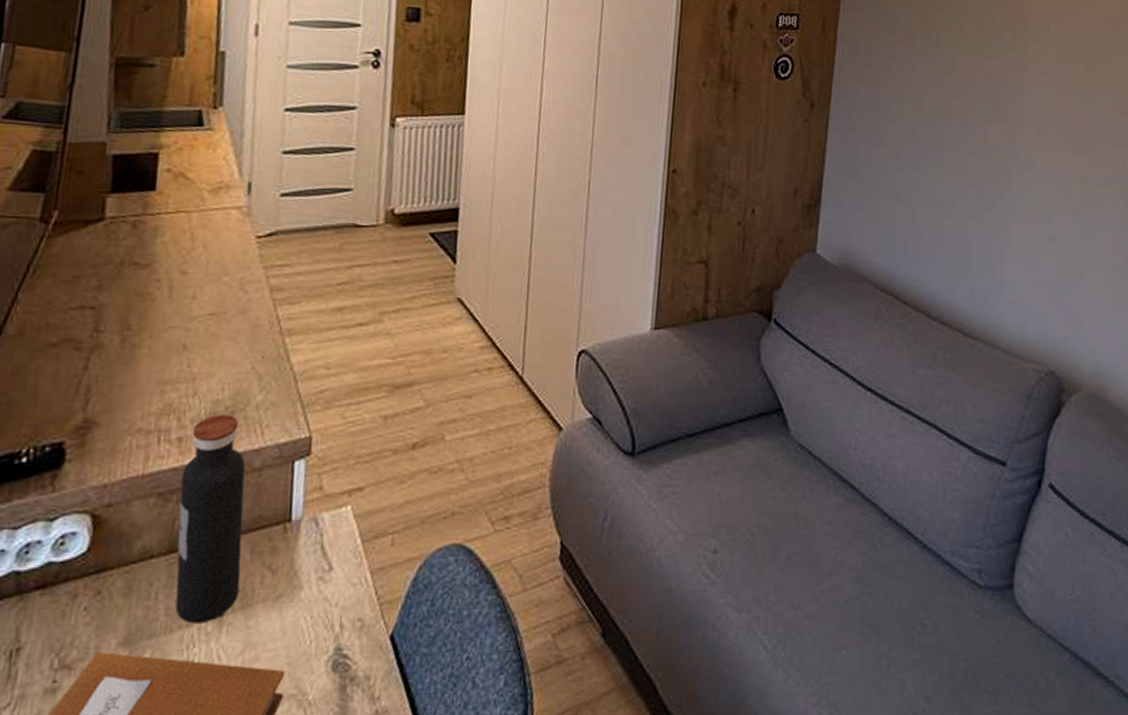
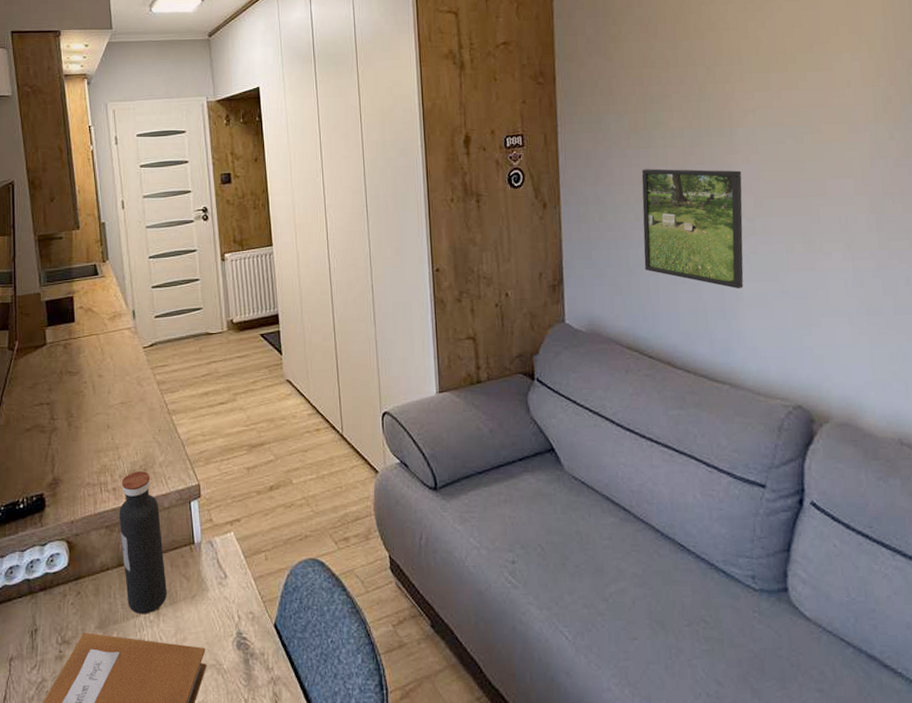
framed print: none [913,76,1028,230] -> present [641,168,744,288]

